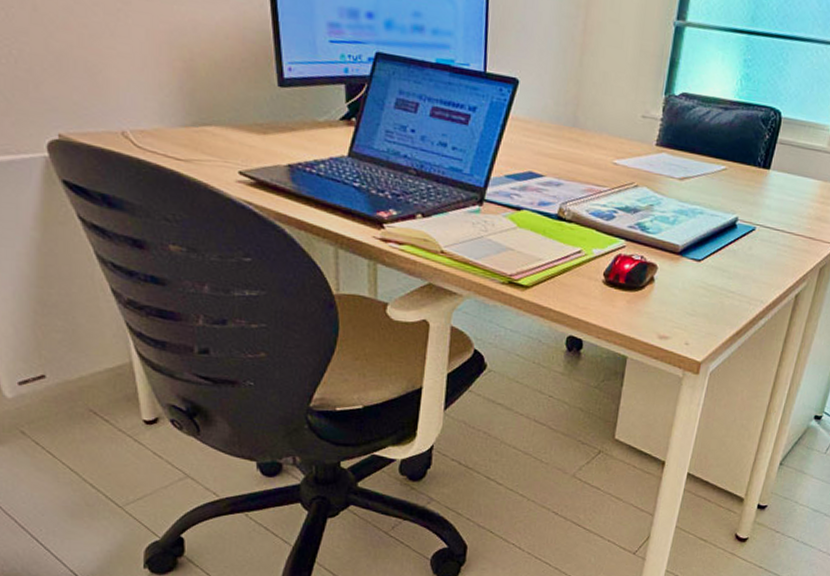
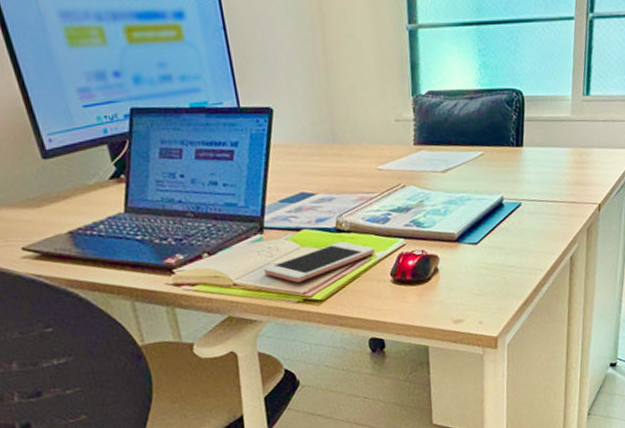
cell phone: none [475,229,593,264] -> present [264,241,375,283]

